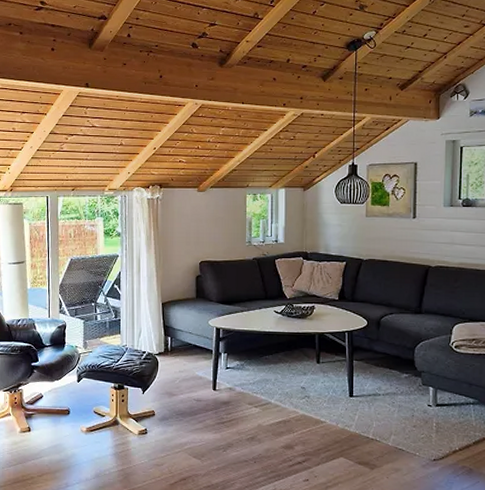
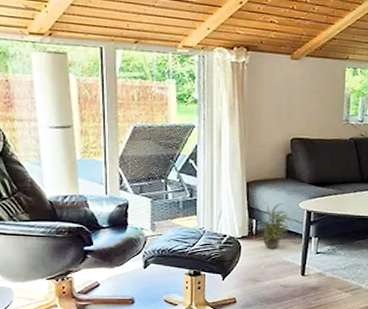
potted plant: none [172,320,202,365] -> present [258,202,292,249]

